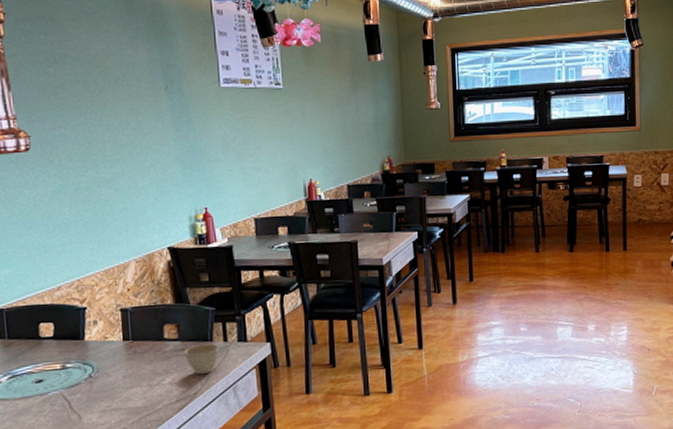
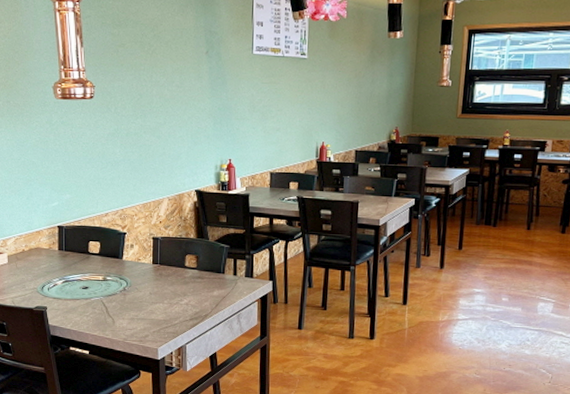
cup: present [185,344,219,375] -> none [201,275,229,301]

